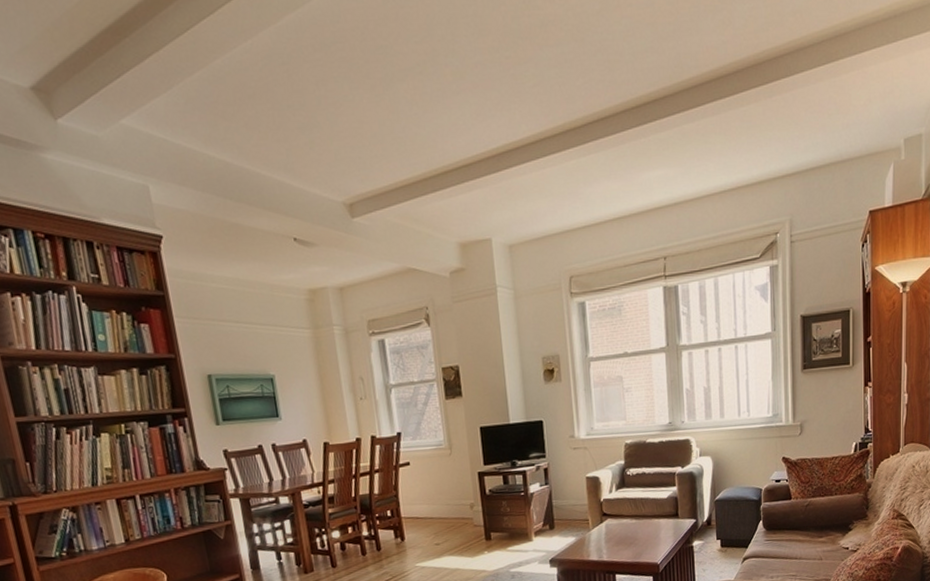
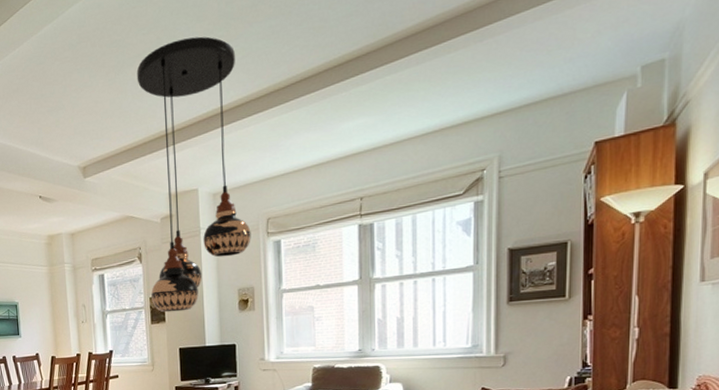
light fixture: none [409,54,554,386] -> present [136,36,251,313]

